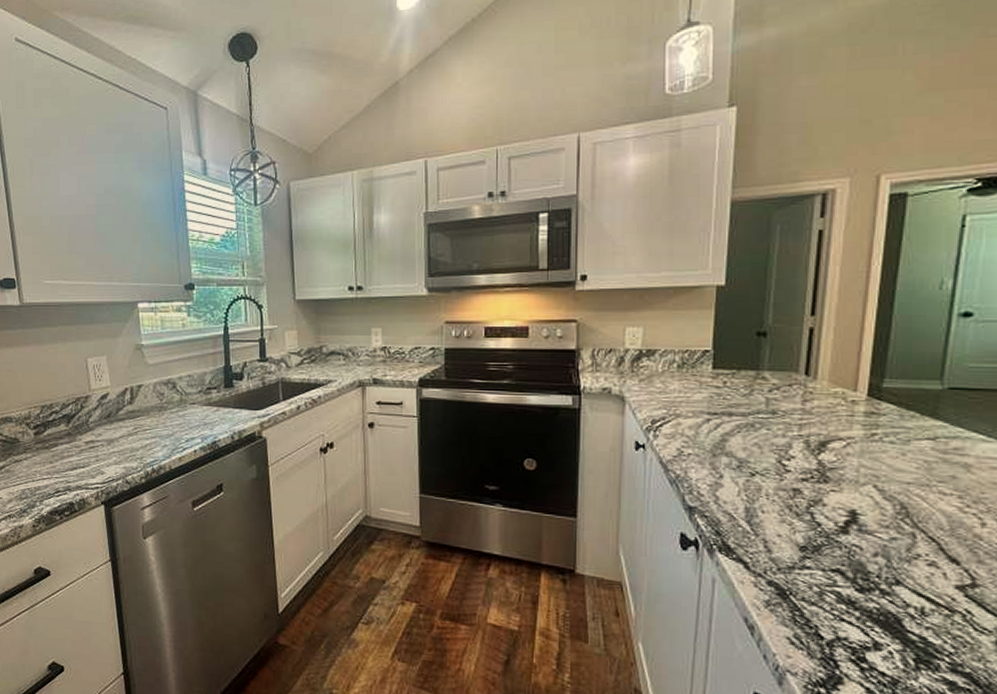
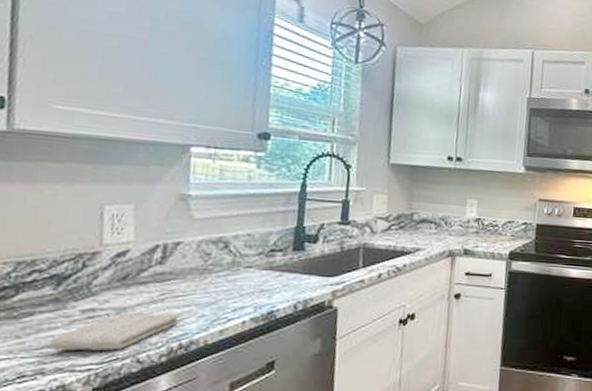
washcloth: none [70,443,150,473] -> present [48,312,180,351]

